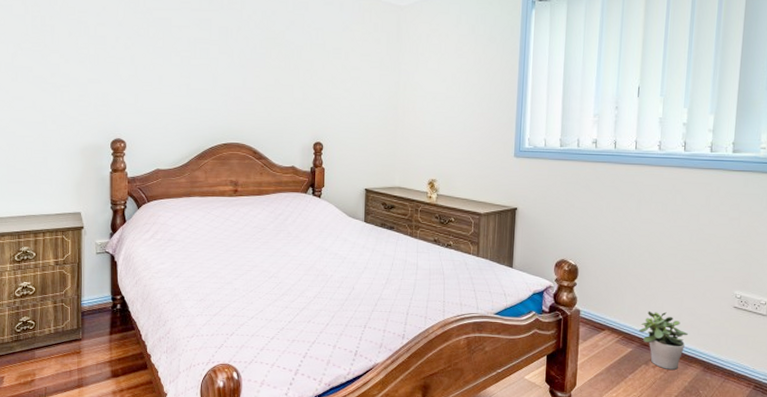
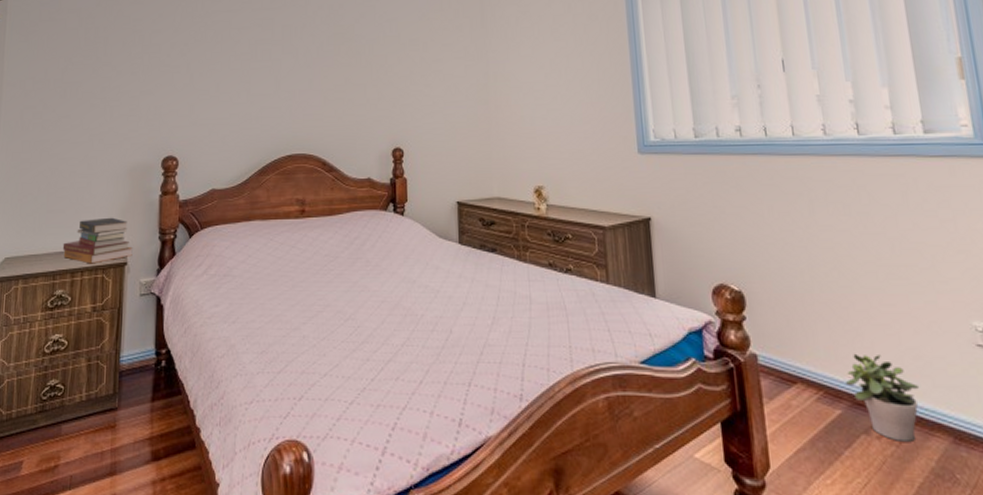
books: none [25,188,88,227] -> present [62,217,133,264]

